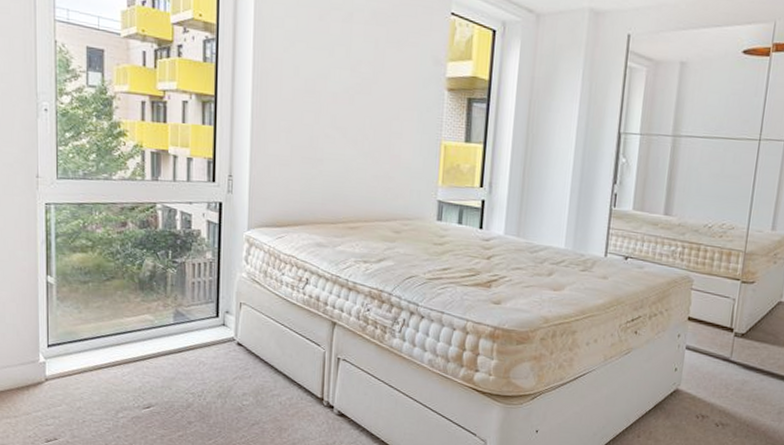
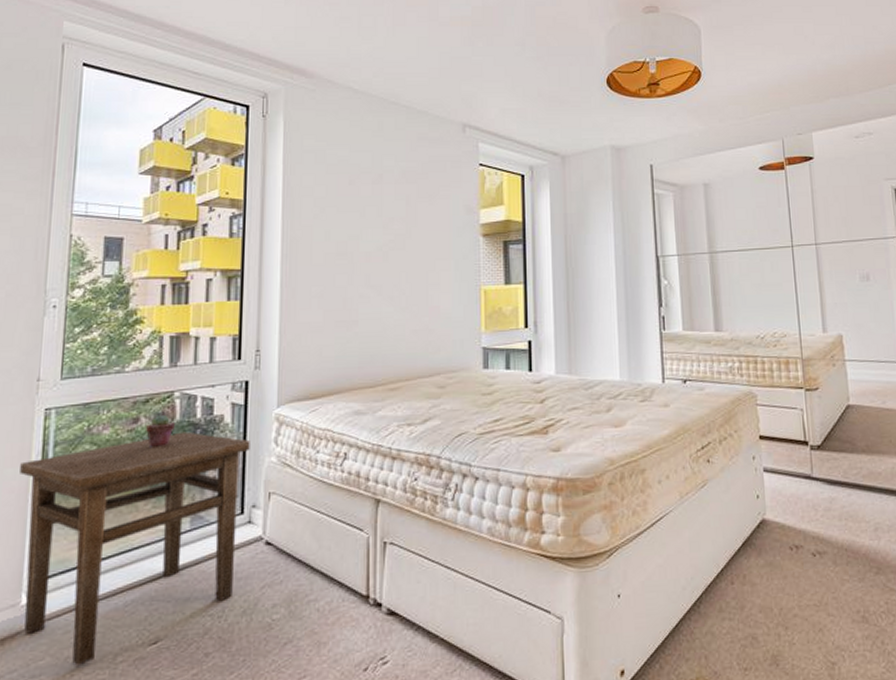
side table: none [29,240,224,416] -> present [20,431,250,667]
potted succulent: none [133,223,158,251] -> present [146,416,175,447]

